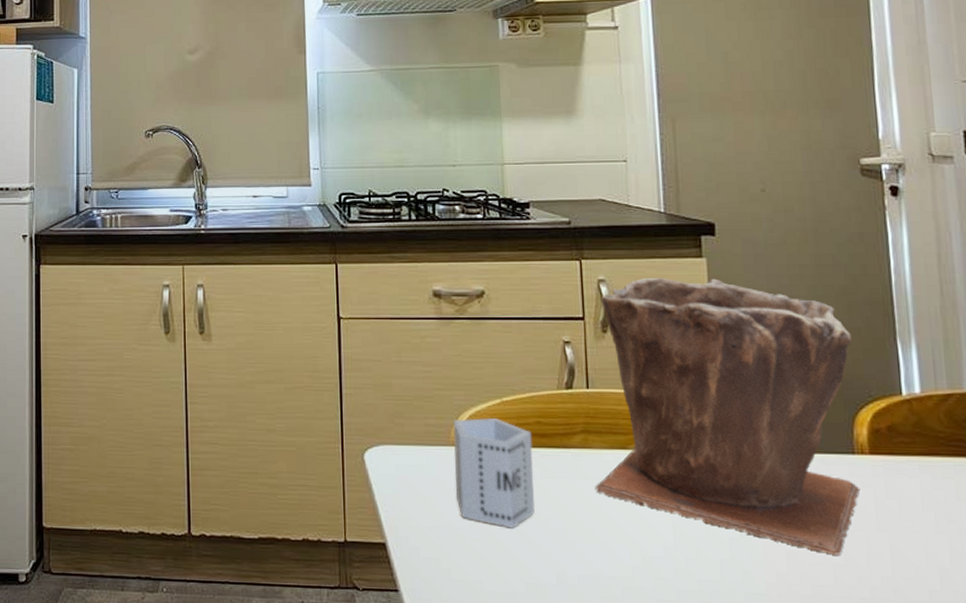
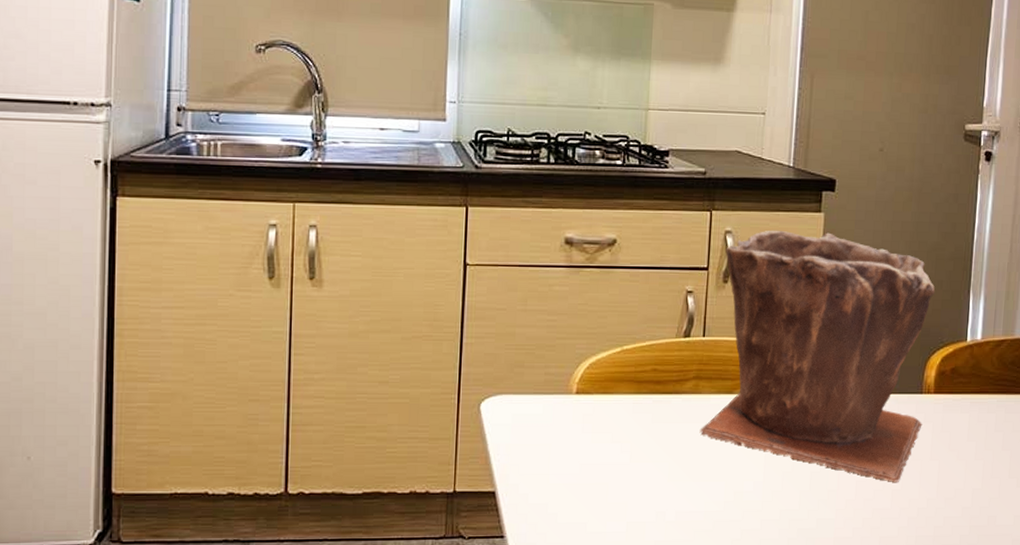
cup: present [453,418,534,528] -> none [569,366,647,472]

